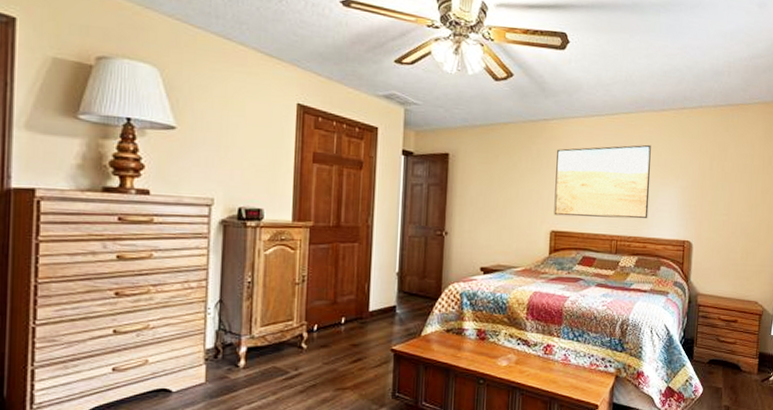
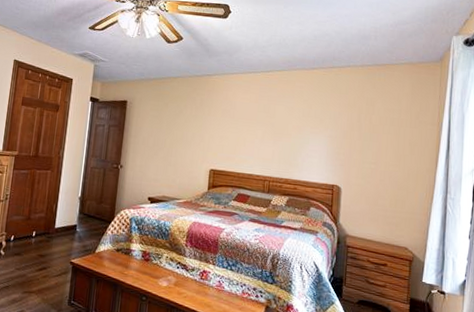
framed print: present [554,144,651,219] -> none [213,98,302,163]

